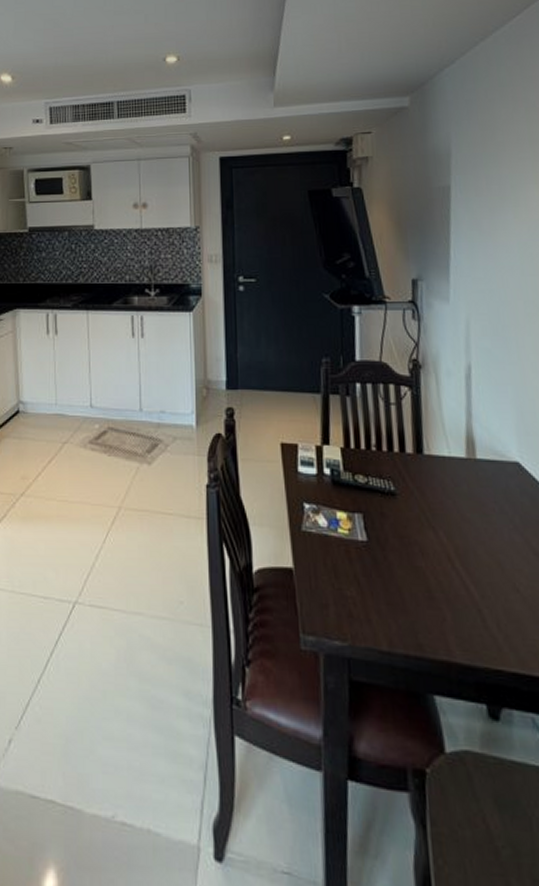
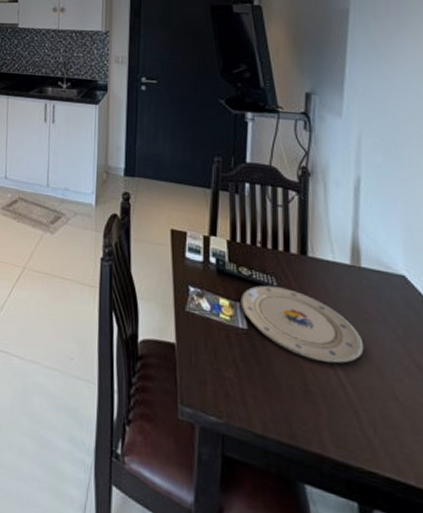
plate: none [358,491,484,564] -> present [240,285,364,363]

